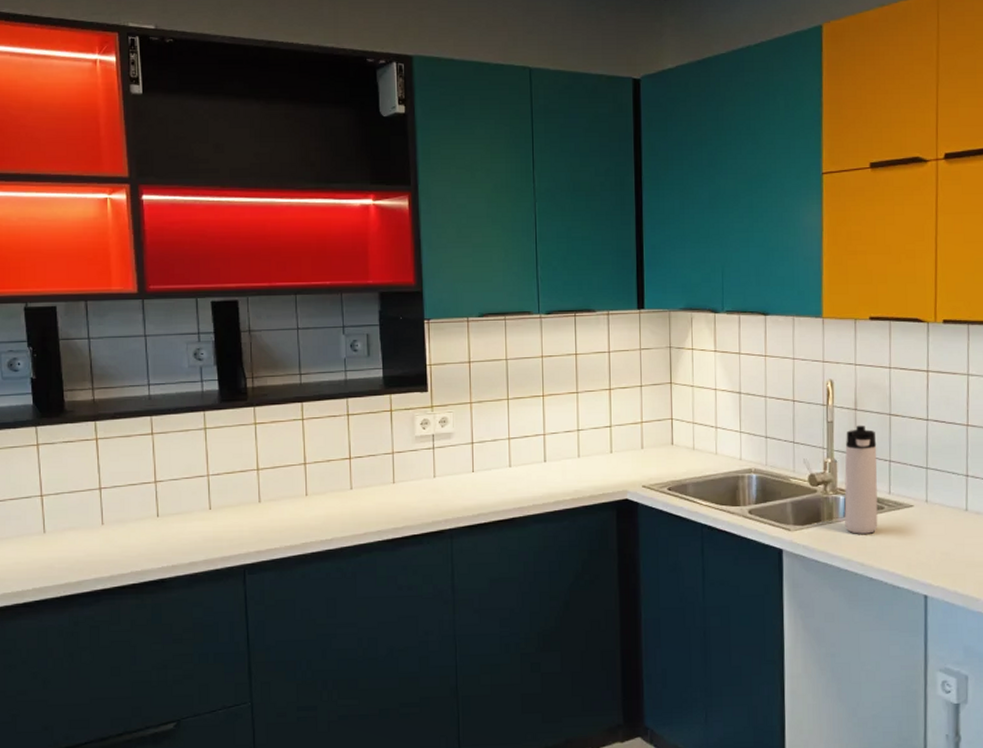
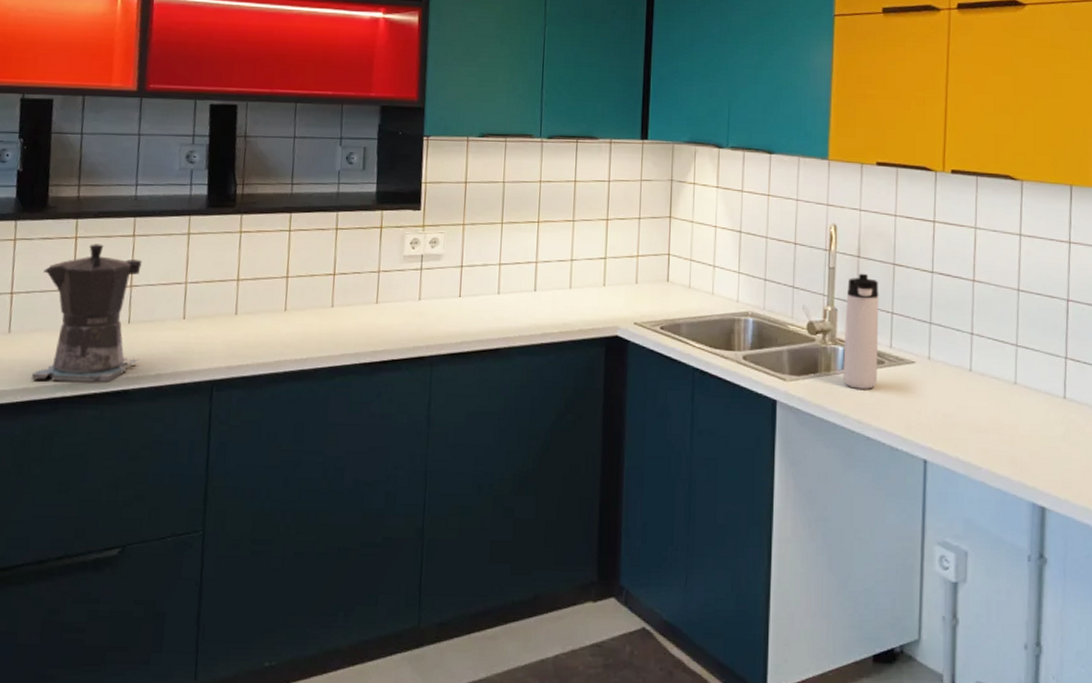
coffee maker: none [69,444,172,575] -> present [31,244,142,382]

